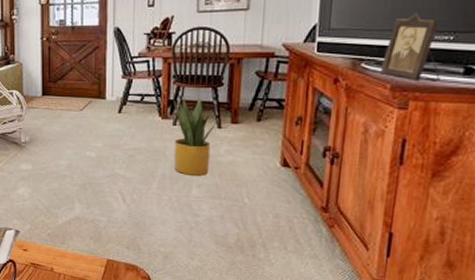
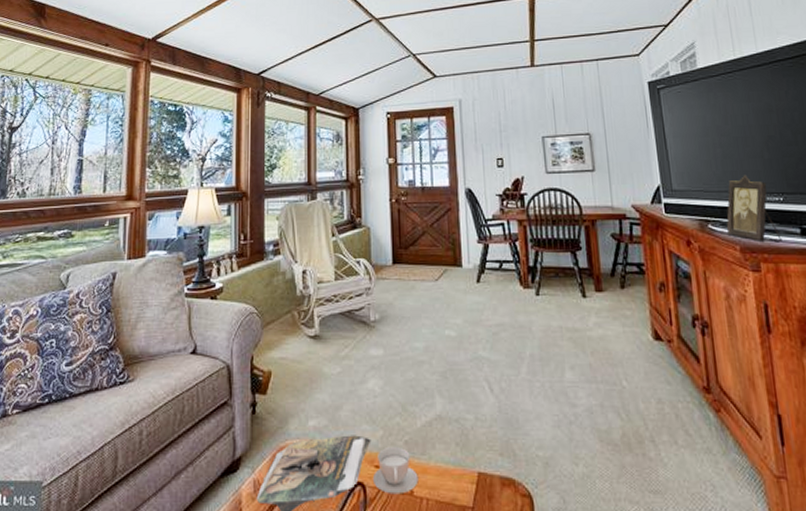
teacup: none [21,236,58,270] -> present [372,446,419,495]
planter: present [173,96,218,176] -> none [533,261,582,355]

